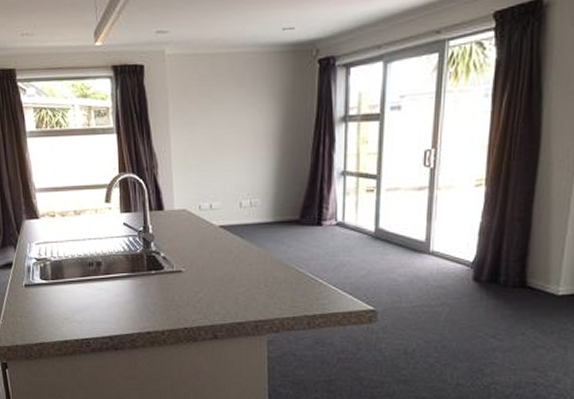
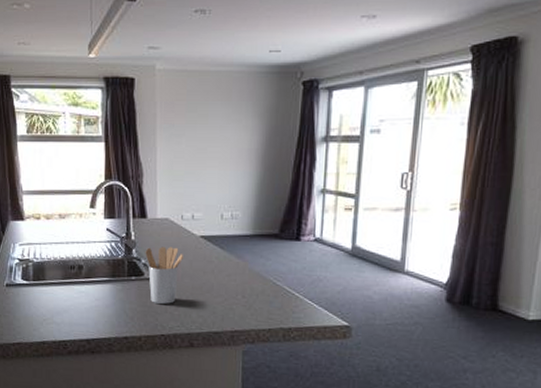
utensil holder: none [164,238,203,297] -> present [145,246,183,304]

